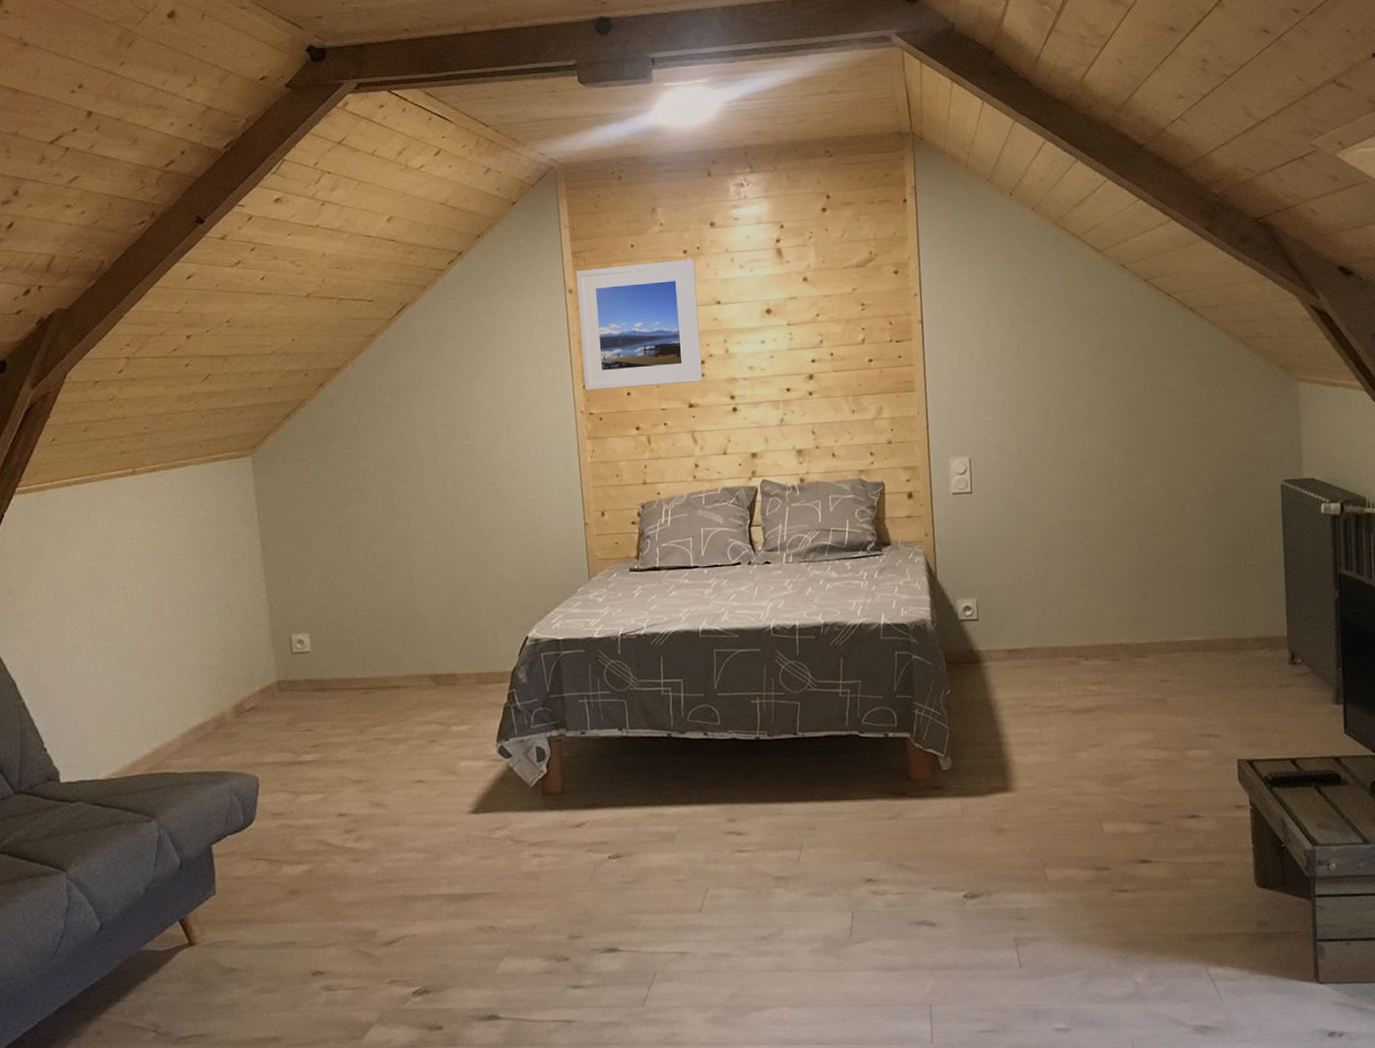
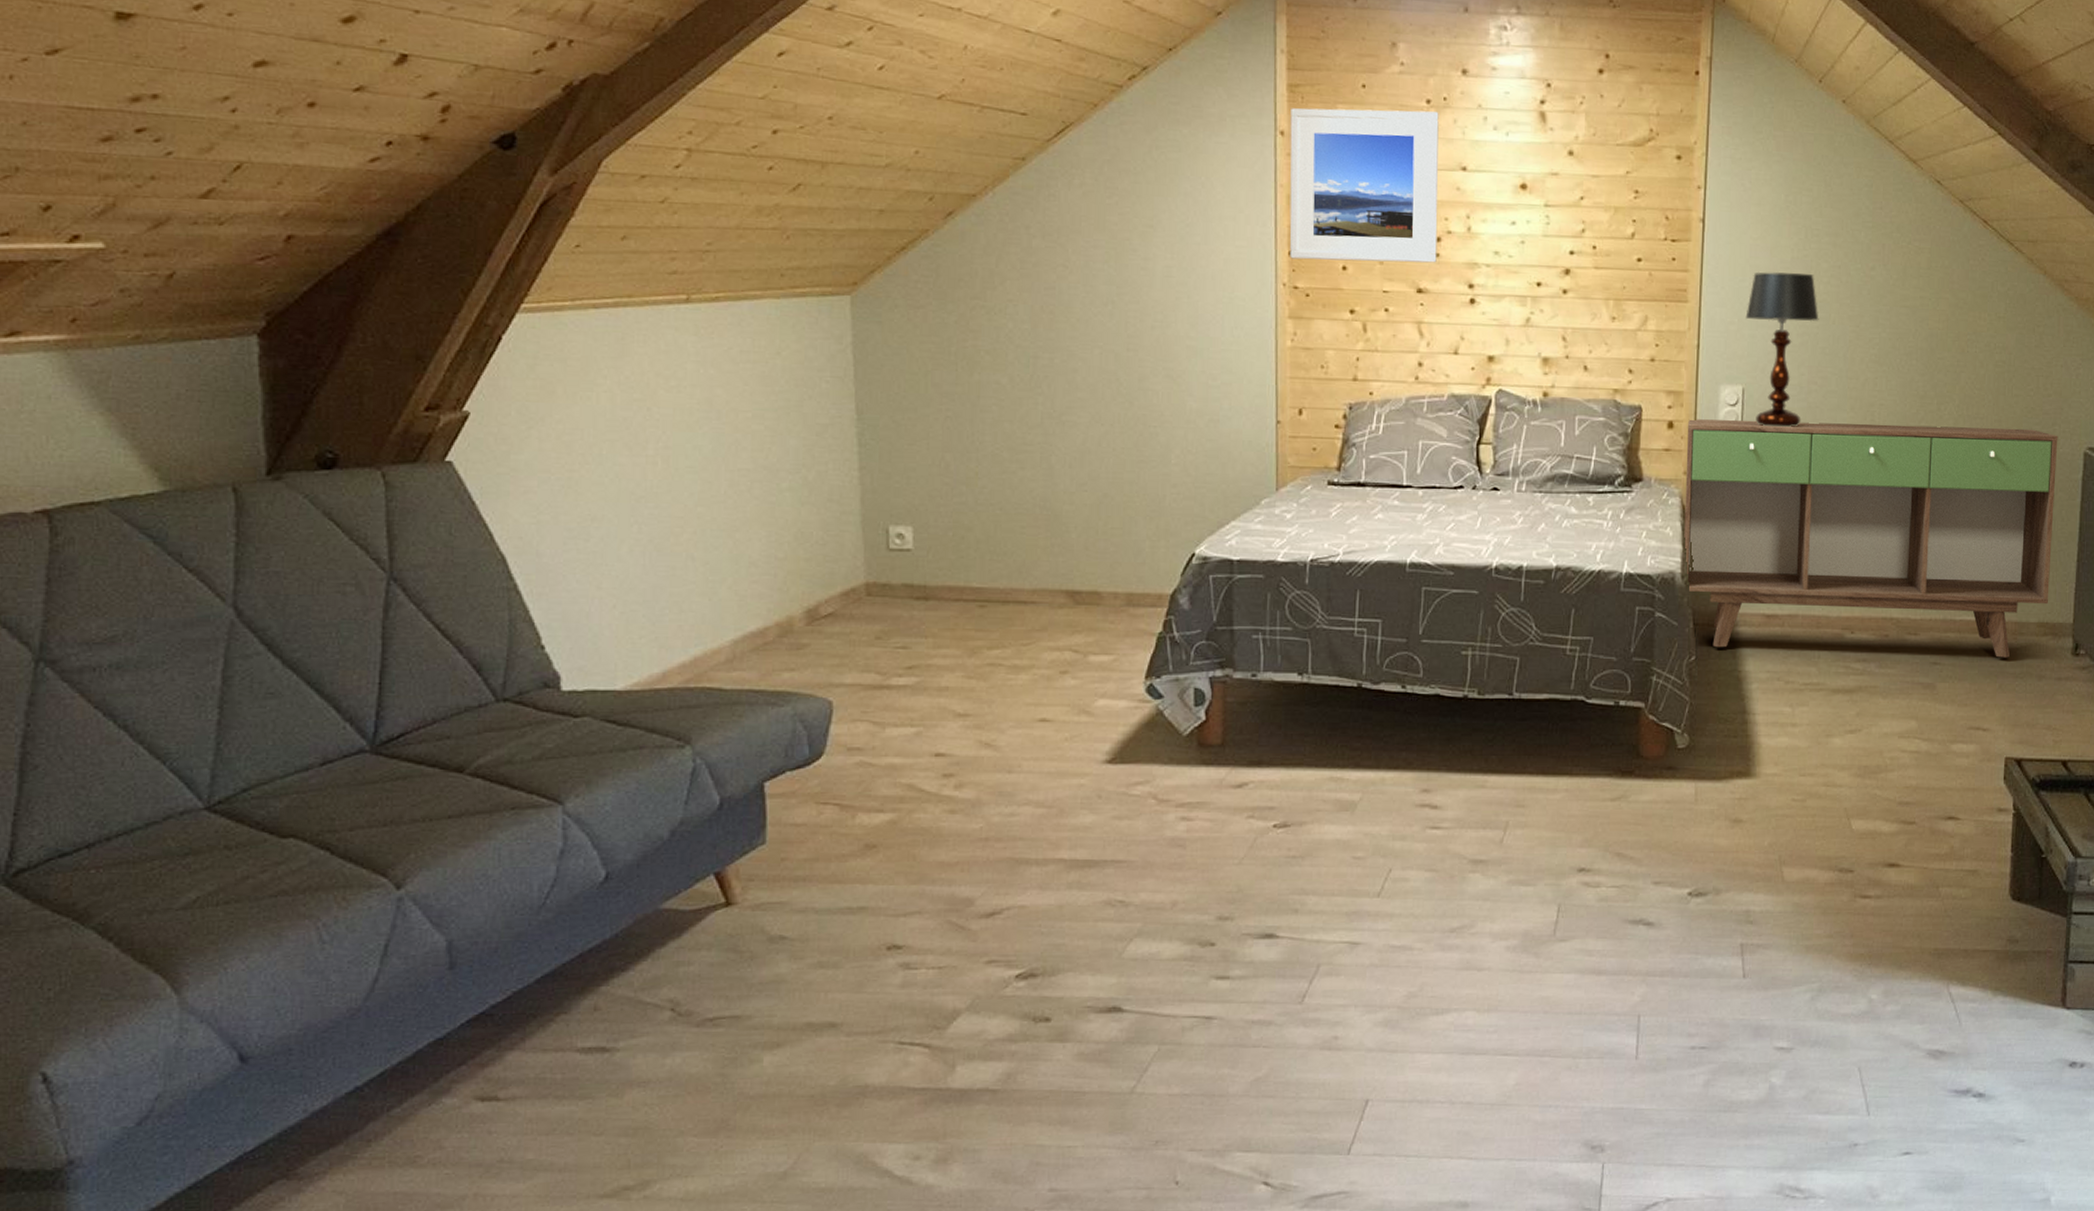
sideboard: none [924,468,1263,682] -> present [1684,419,2058,658]
table lamp: none [965,356,1030,489] -> present [1745,272,1819,427]

